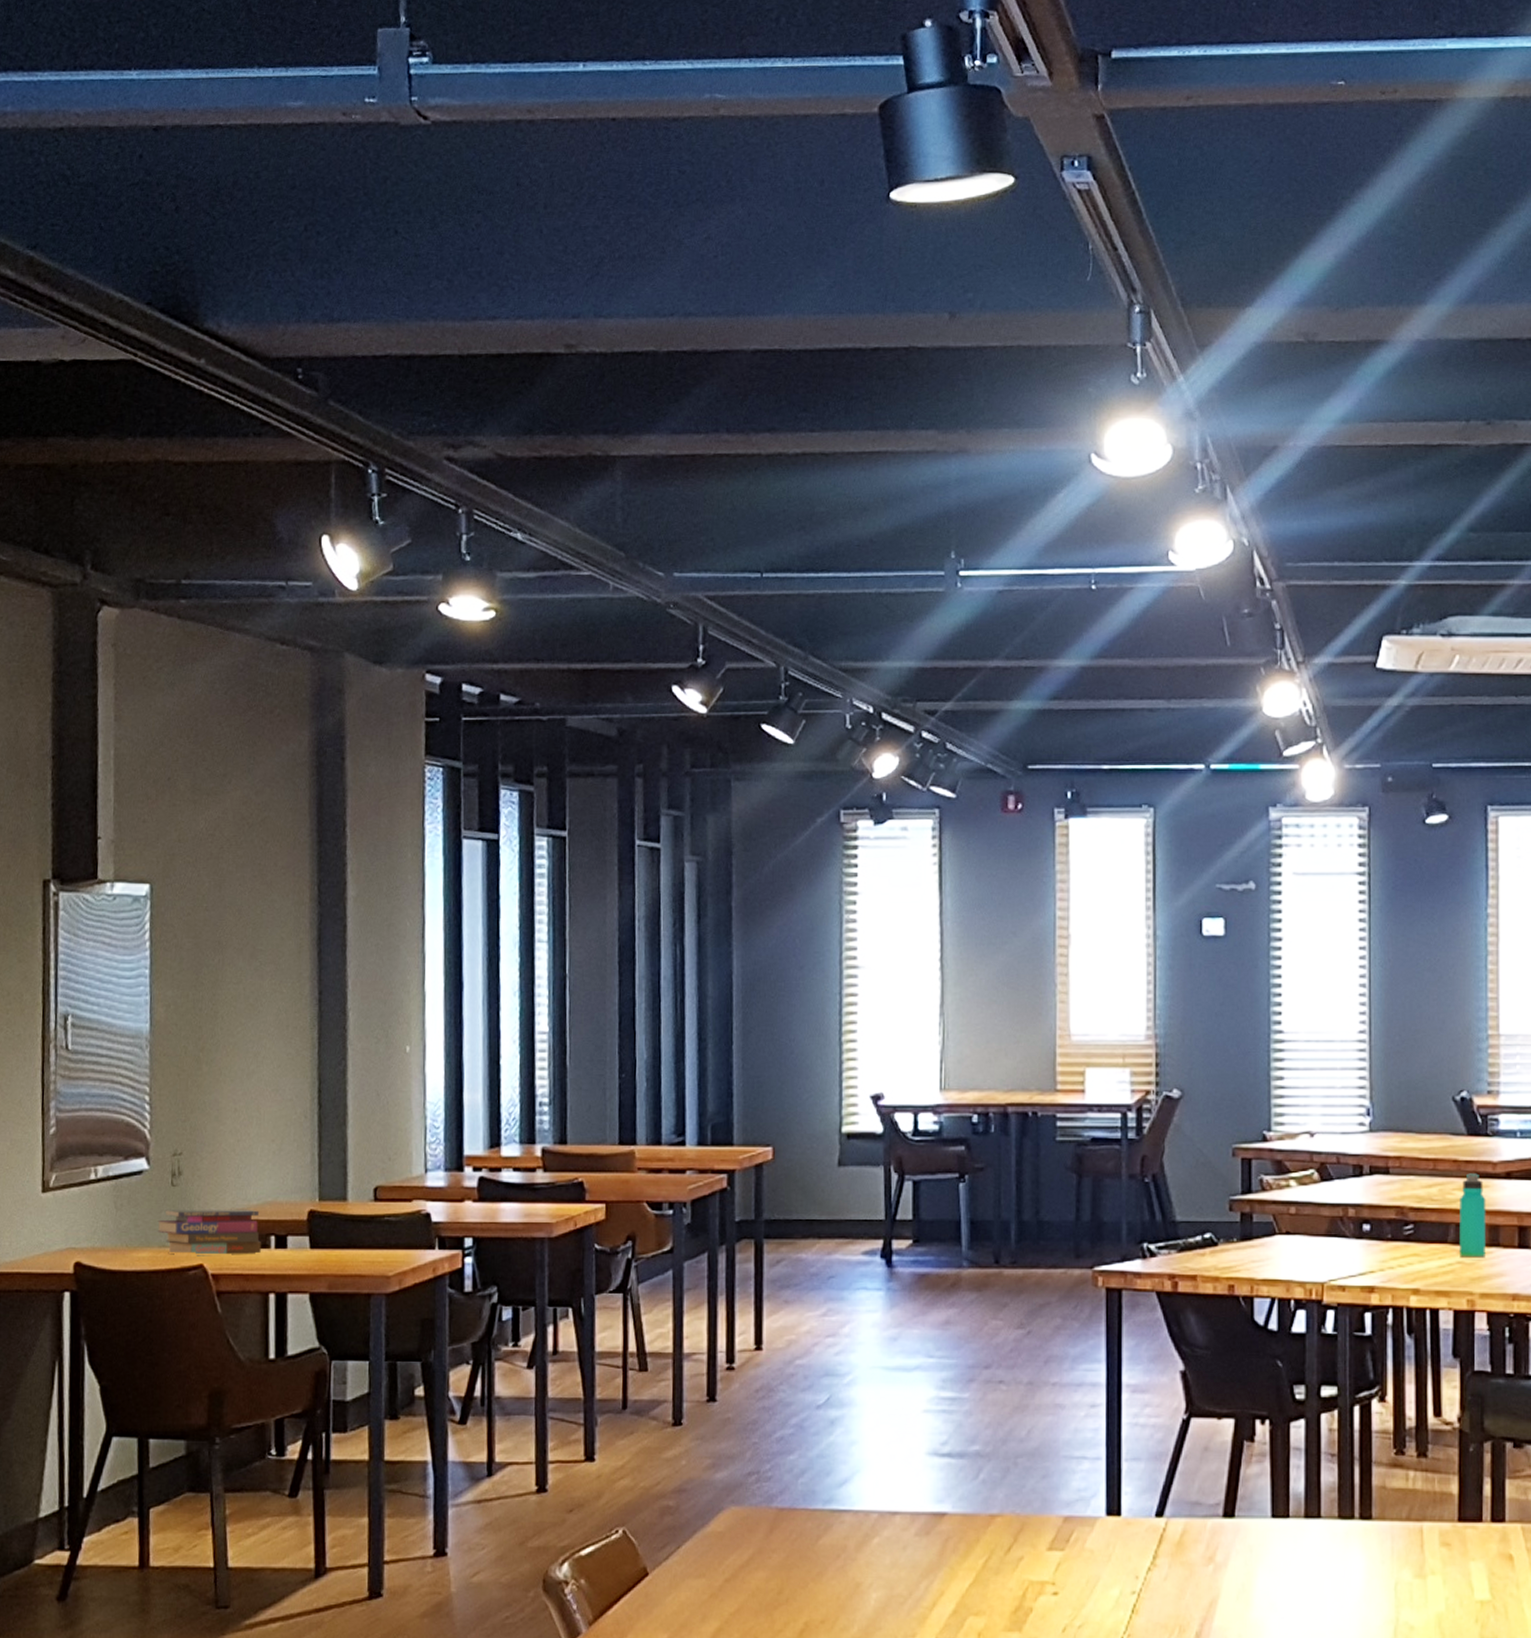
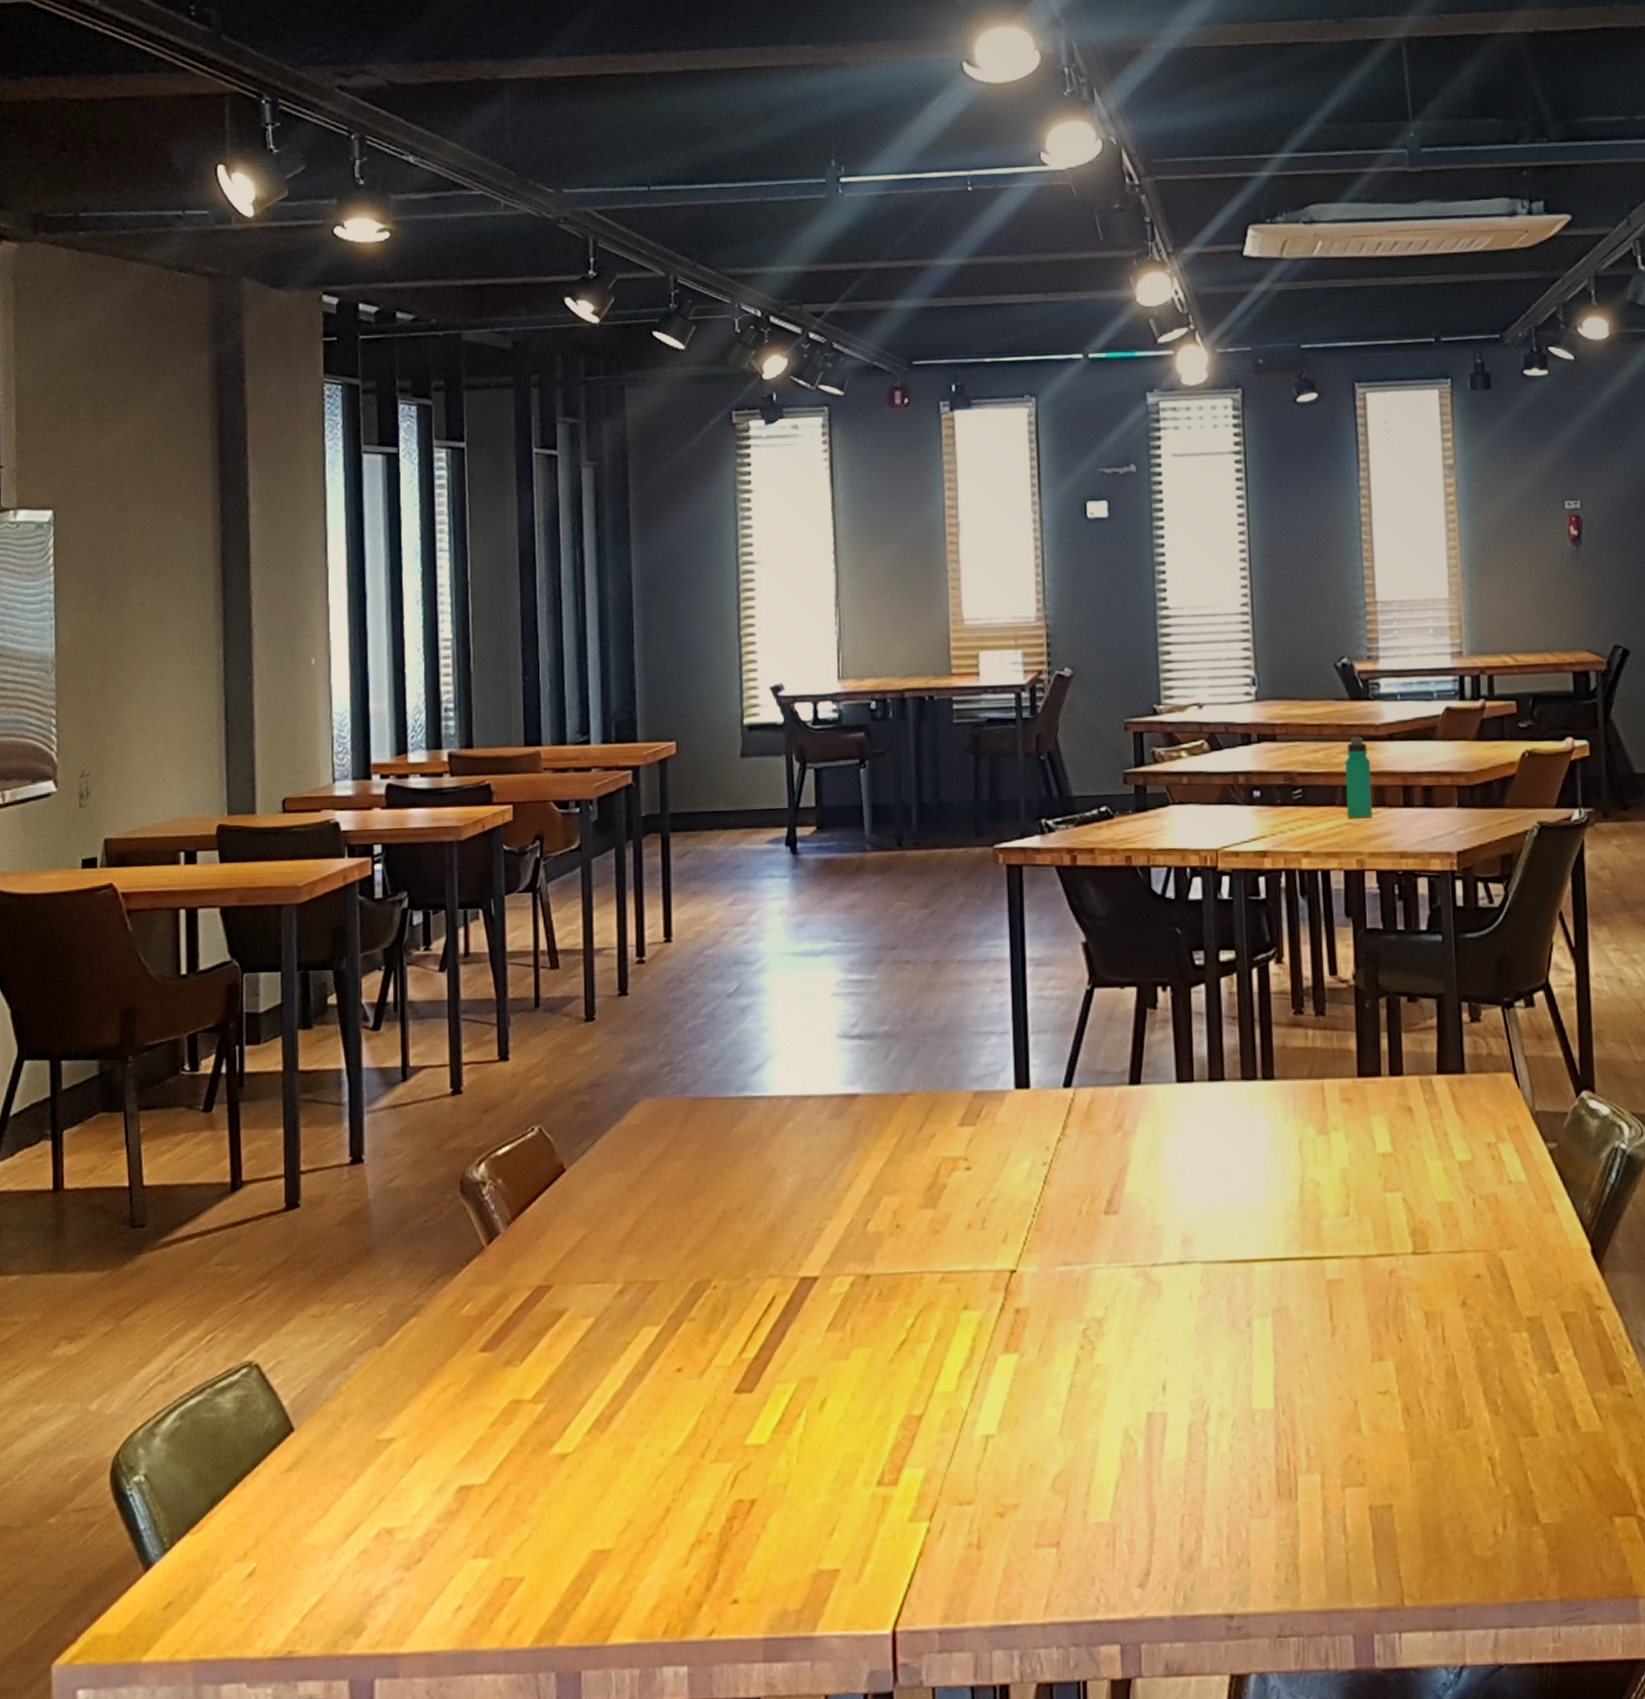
books: present [157,1209,261,1256] -> none [66,826,171,876]

